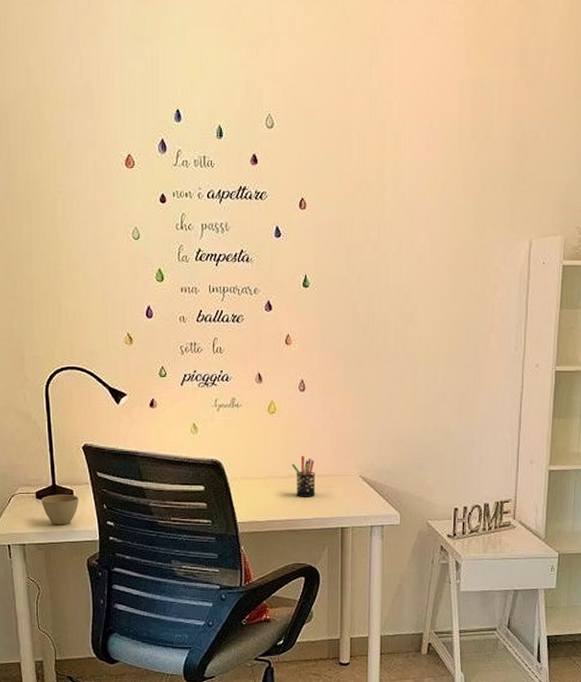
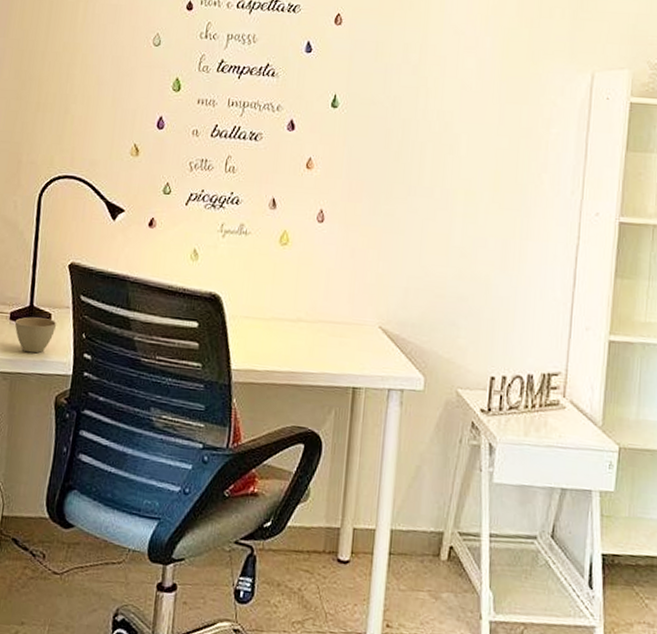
pen holder: present [291,455,316,497] -> none [300,296,328,347]

